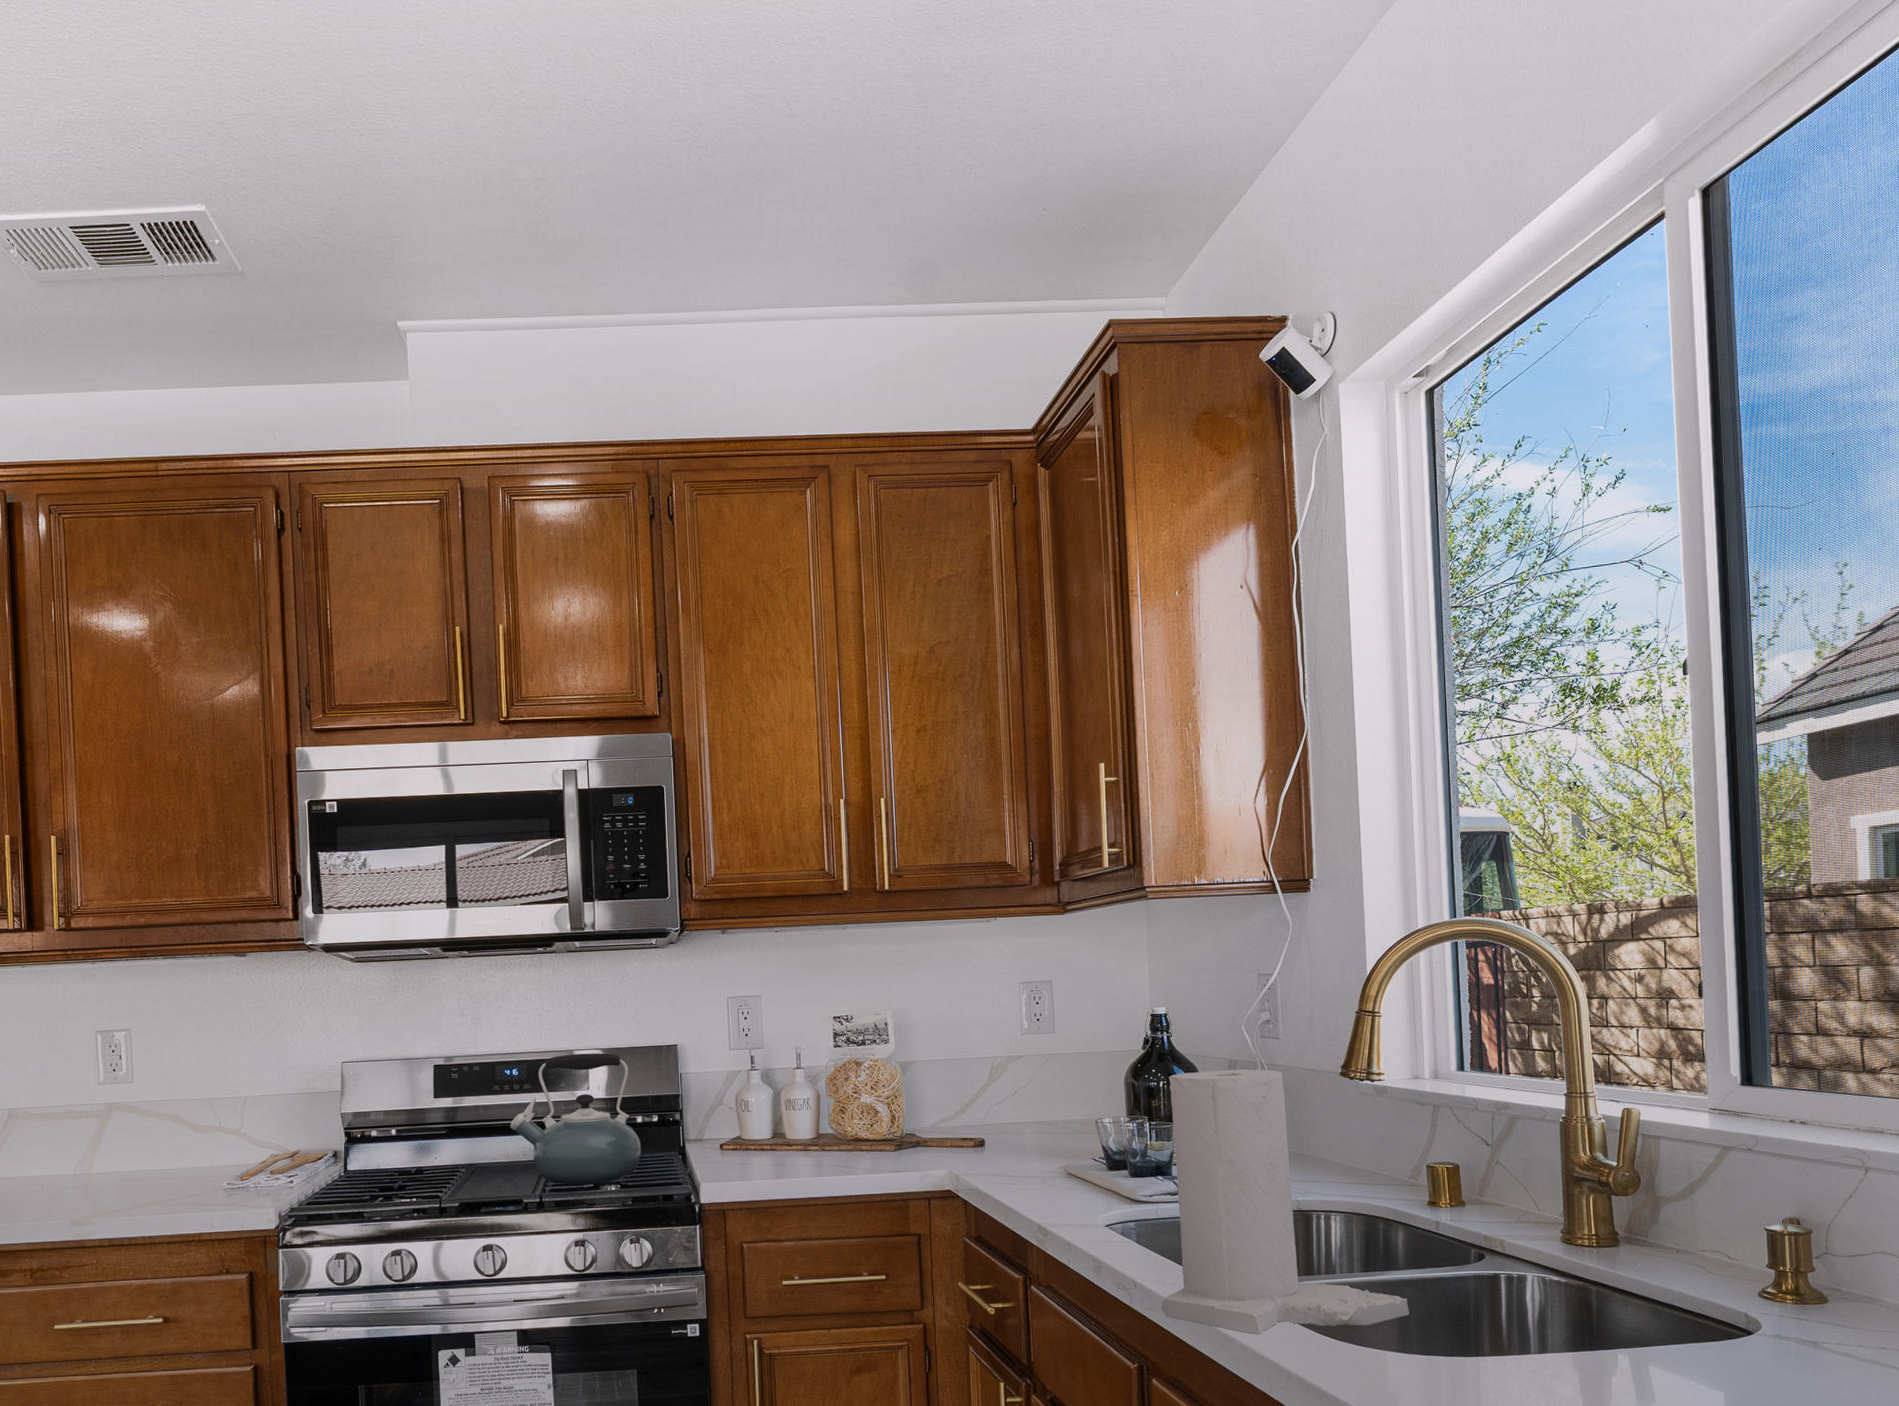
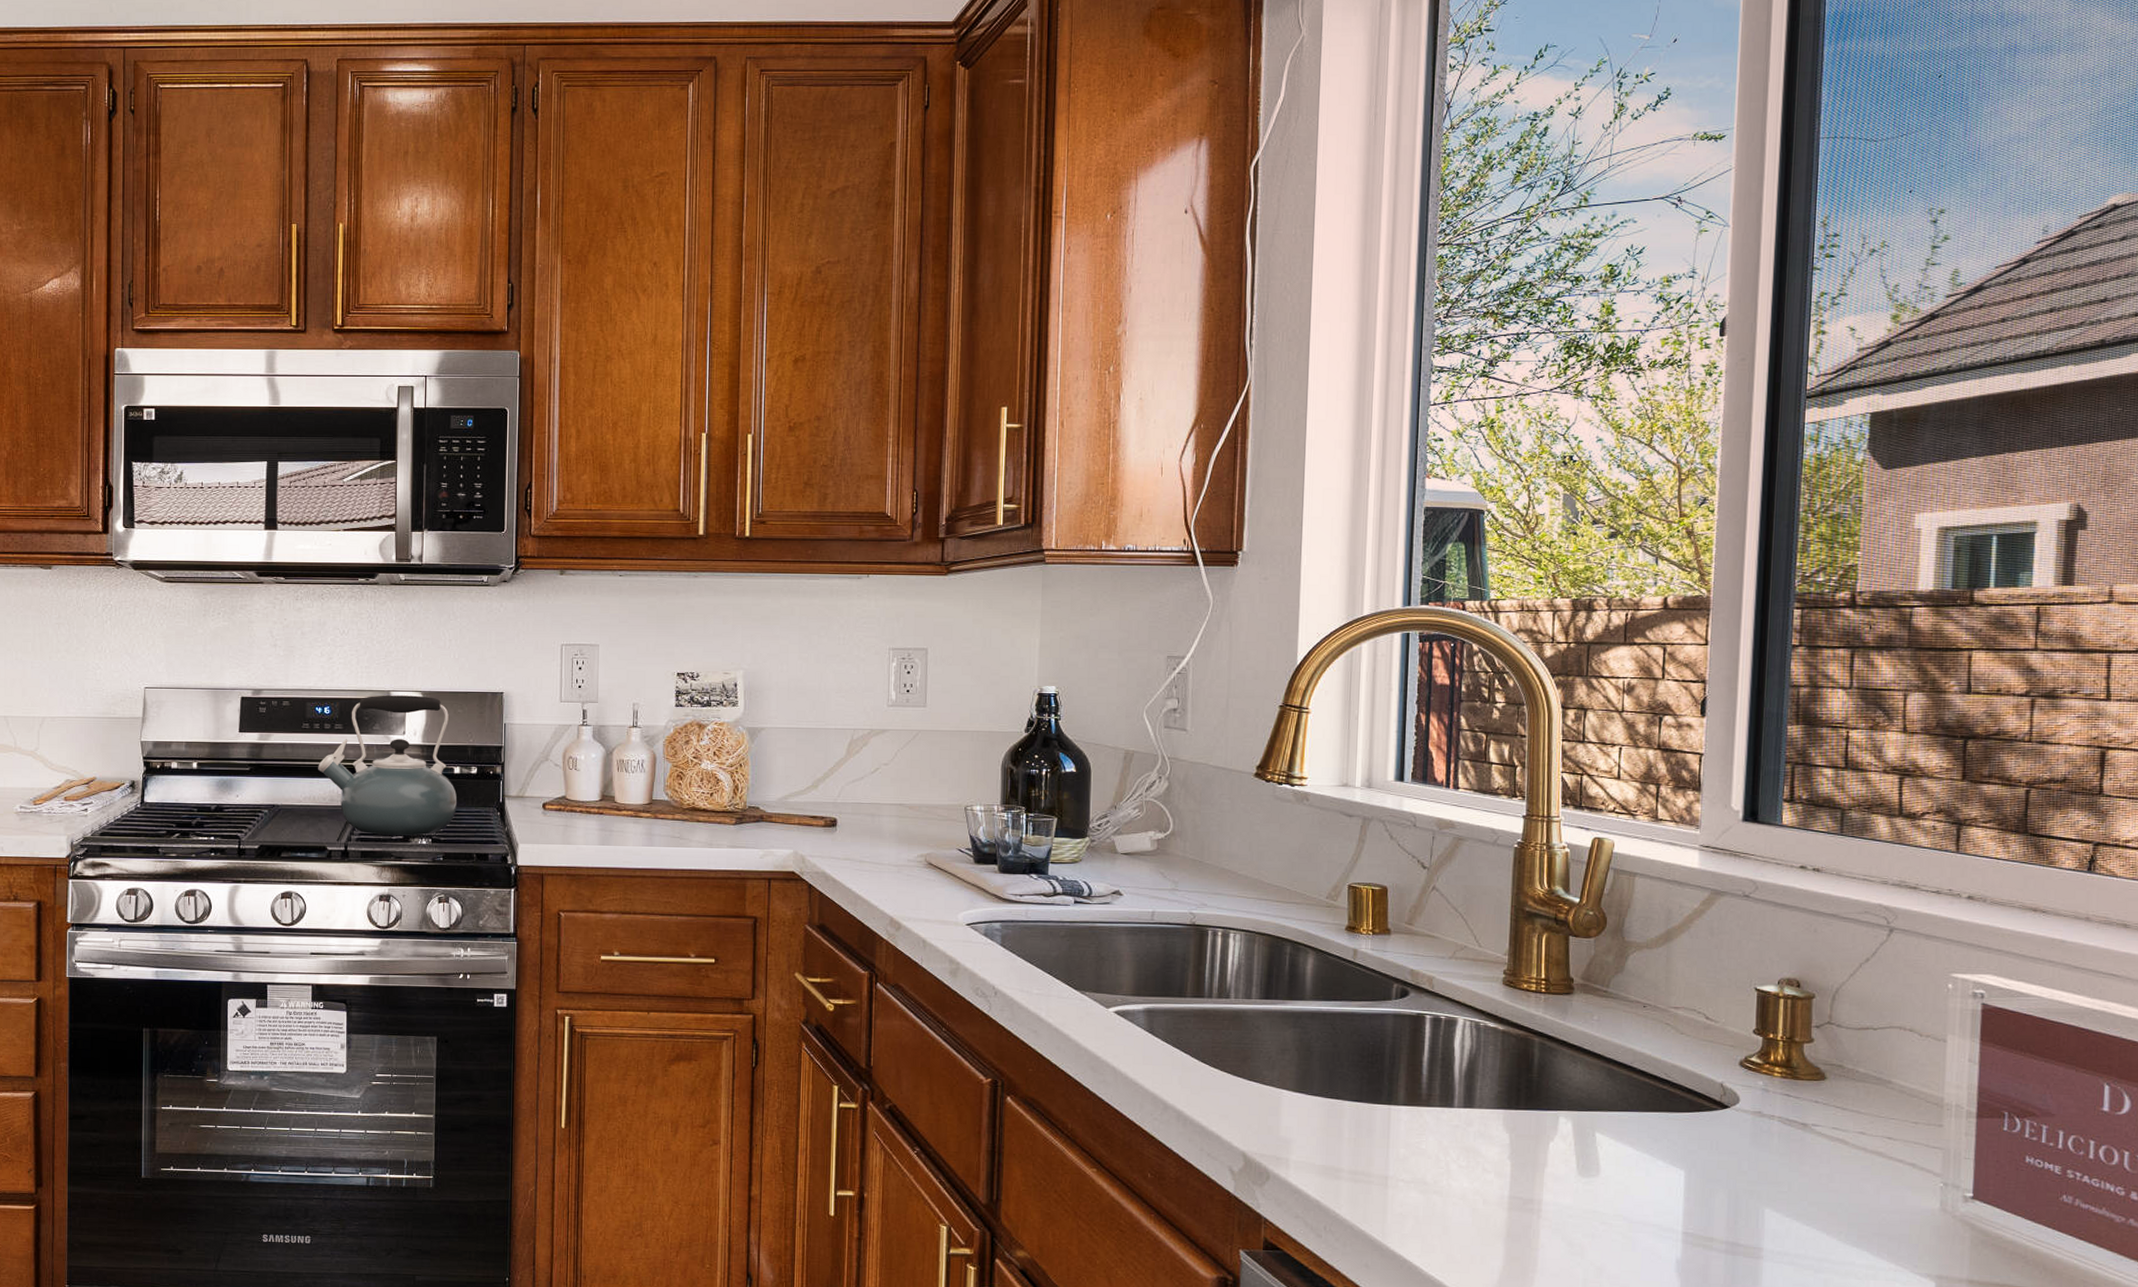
paper towel: present [1161,1069,1409,1335] -> none [1024,761,1313,1060]

